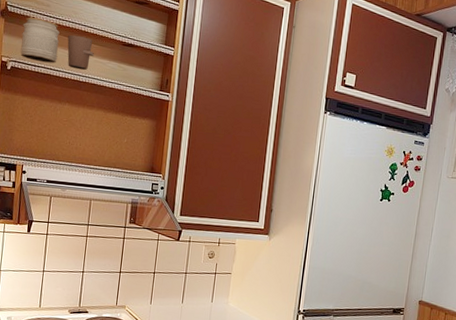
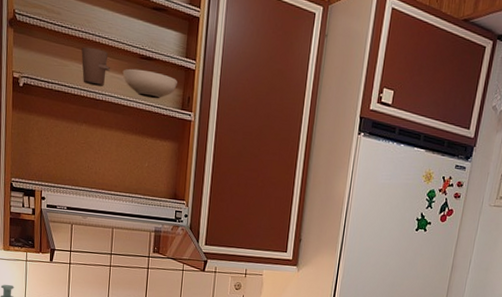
jar: present [20,16,60,64] -> none [31,25,73,80]
bowl: none [105,54,158,82] -> present [122,68,178,99]

